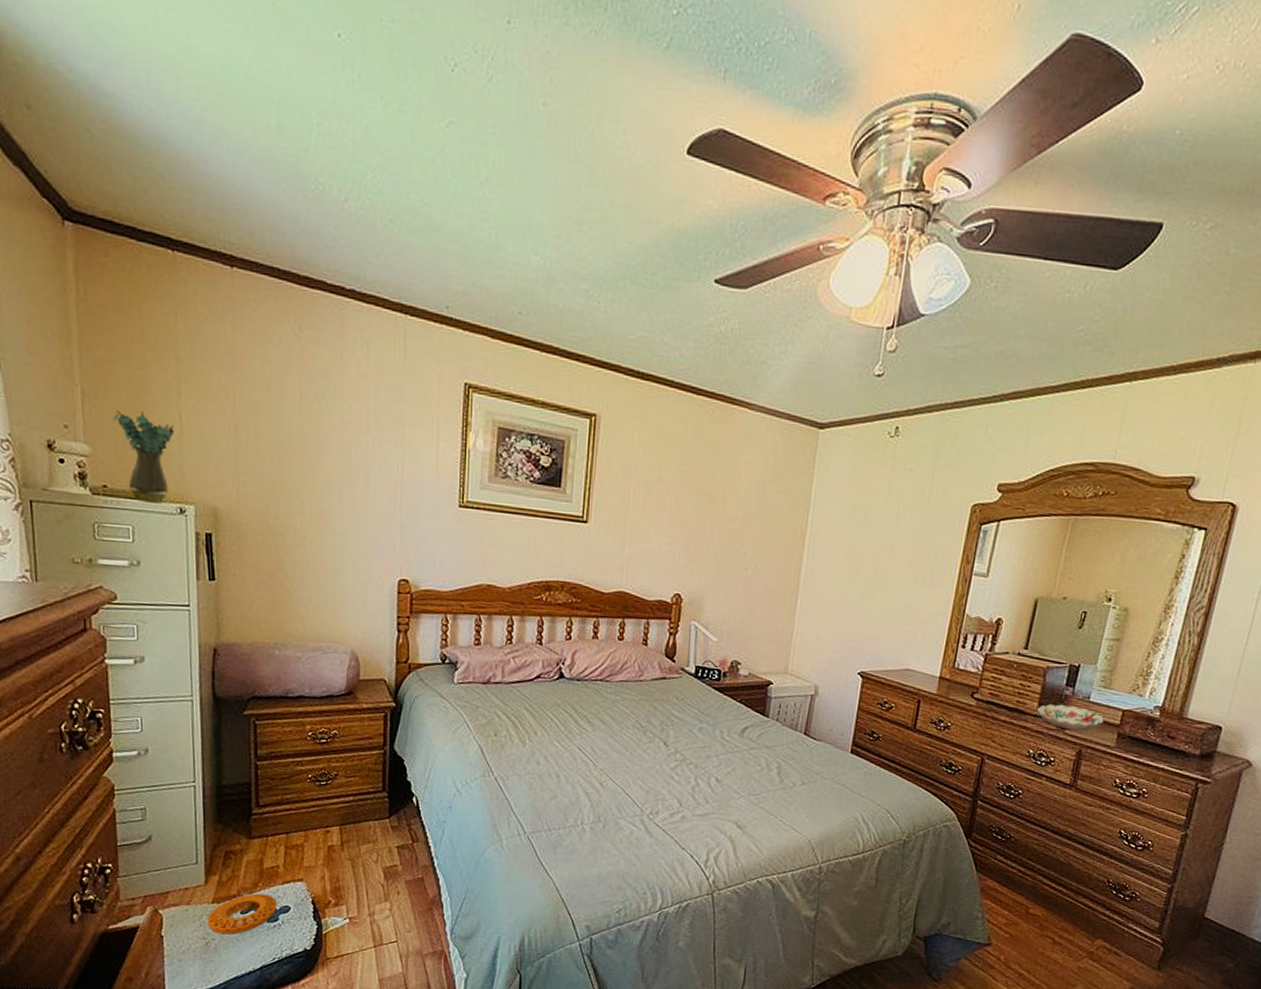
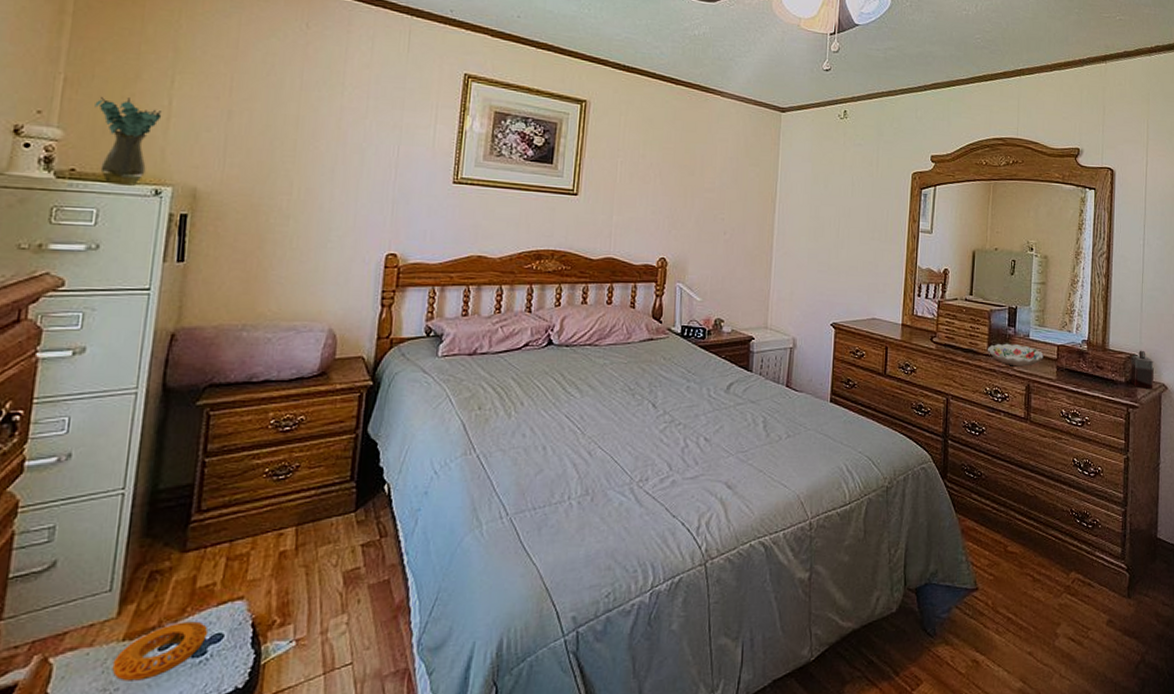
perfume bottle: none [1206,721,1241,766] -> present [1131,350,1154,390]

